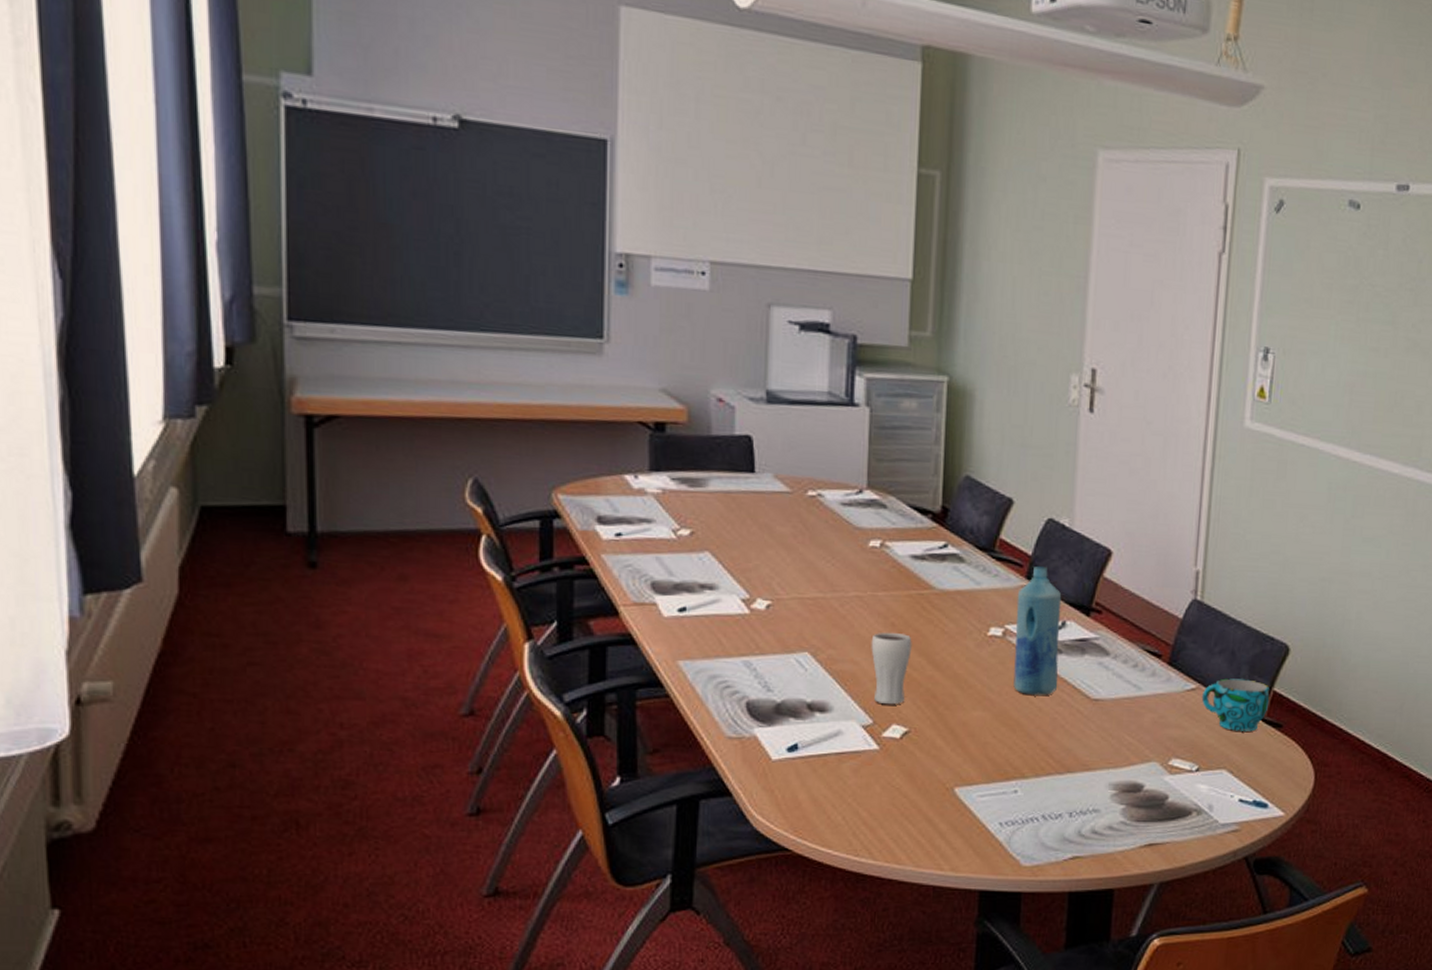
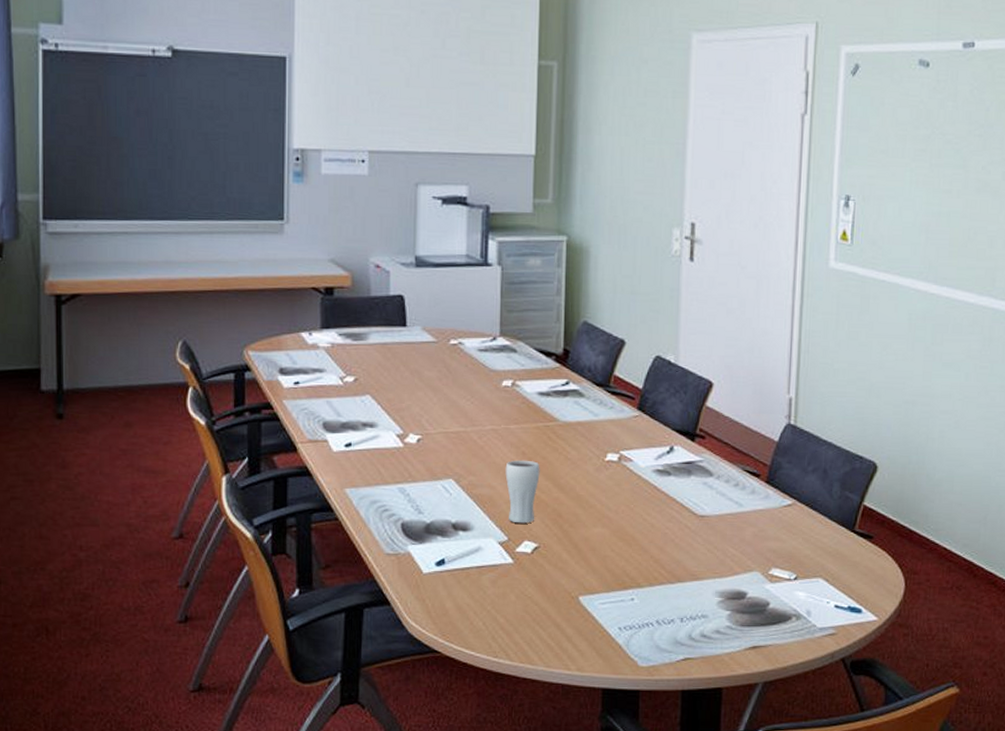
bottle: present [1013,565,1062,695] -> none [629,397,670,513]
cup: present [1201,678,1270,732] -> none [797,494,860,543]

